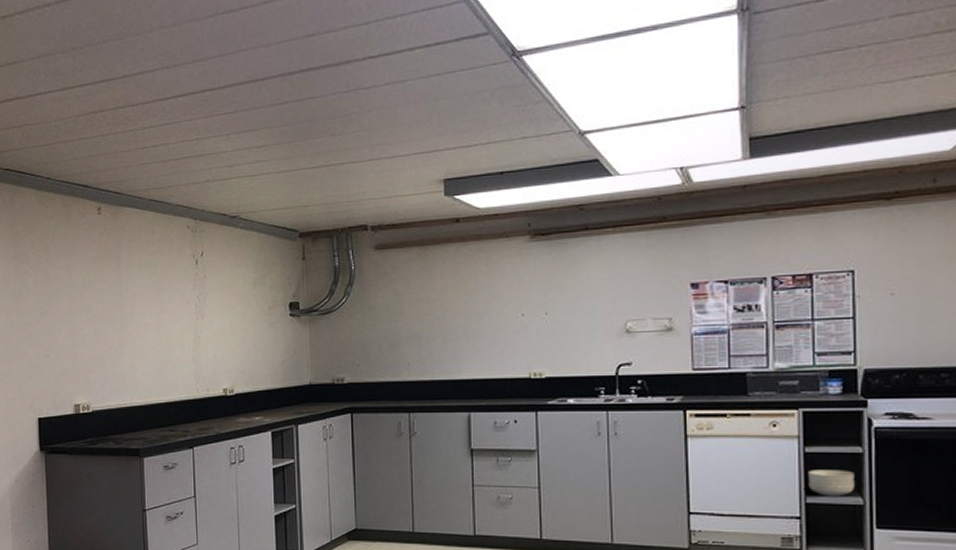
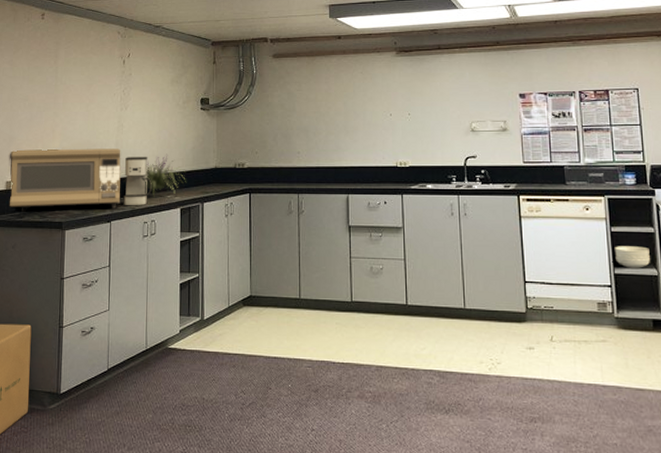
microwave: none [77,365,203,438] -> present [10,148,121,212]
plant: none [205,369,276,421] -> present [124,153,186,198]
coffee maker: none [205,373,237,430] -> present [123,157,152,206]

